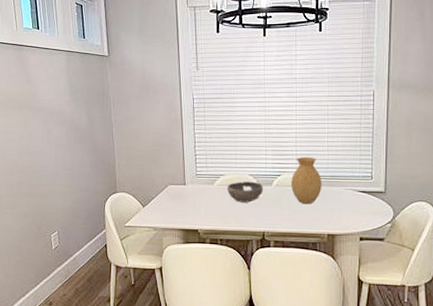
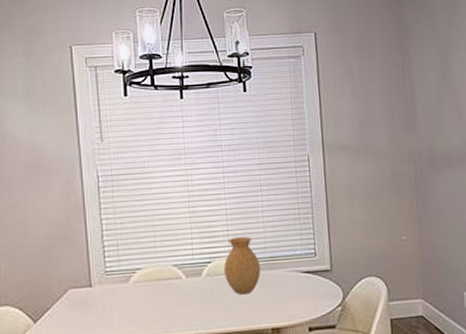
bowl: present [227,181,264,203] -> none [146,273,192,302]

